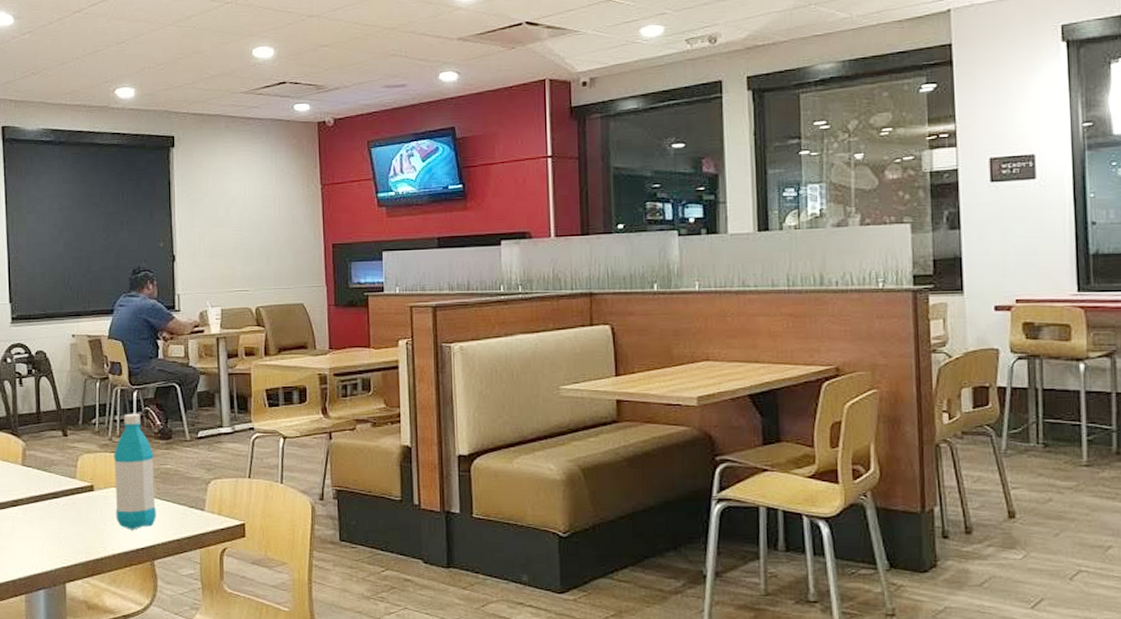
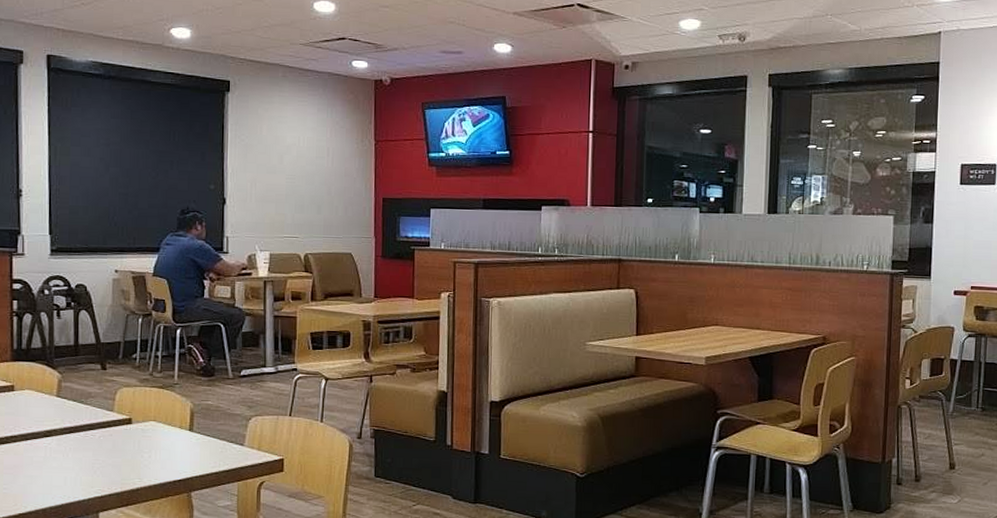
water bottle: present [114,413,156,530] -> none [153,350,195,463]

